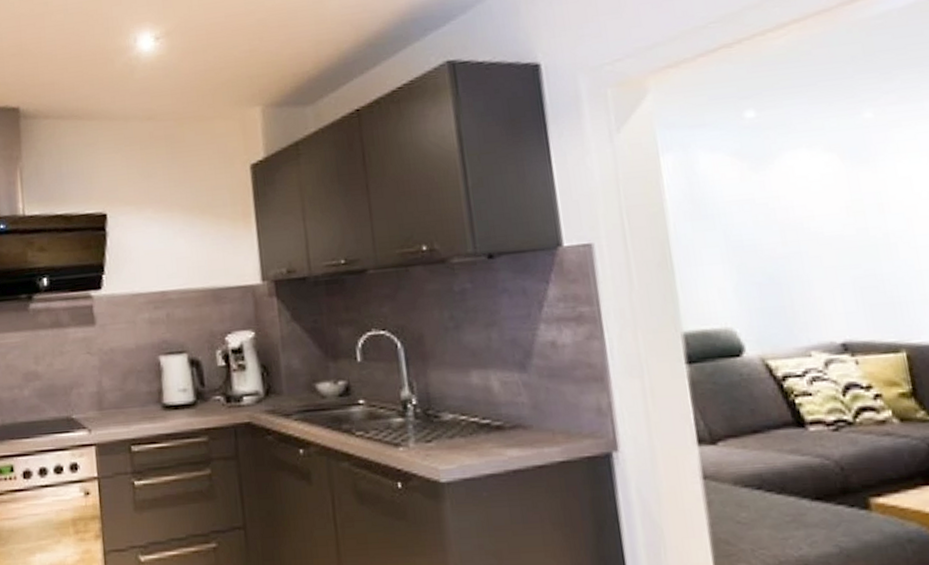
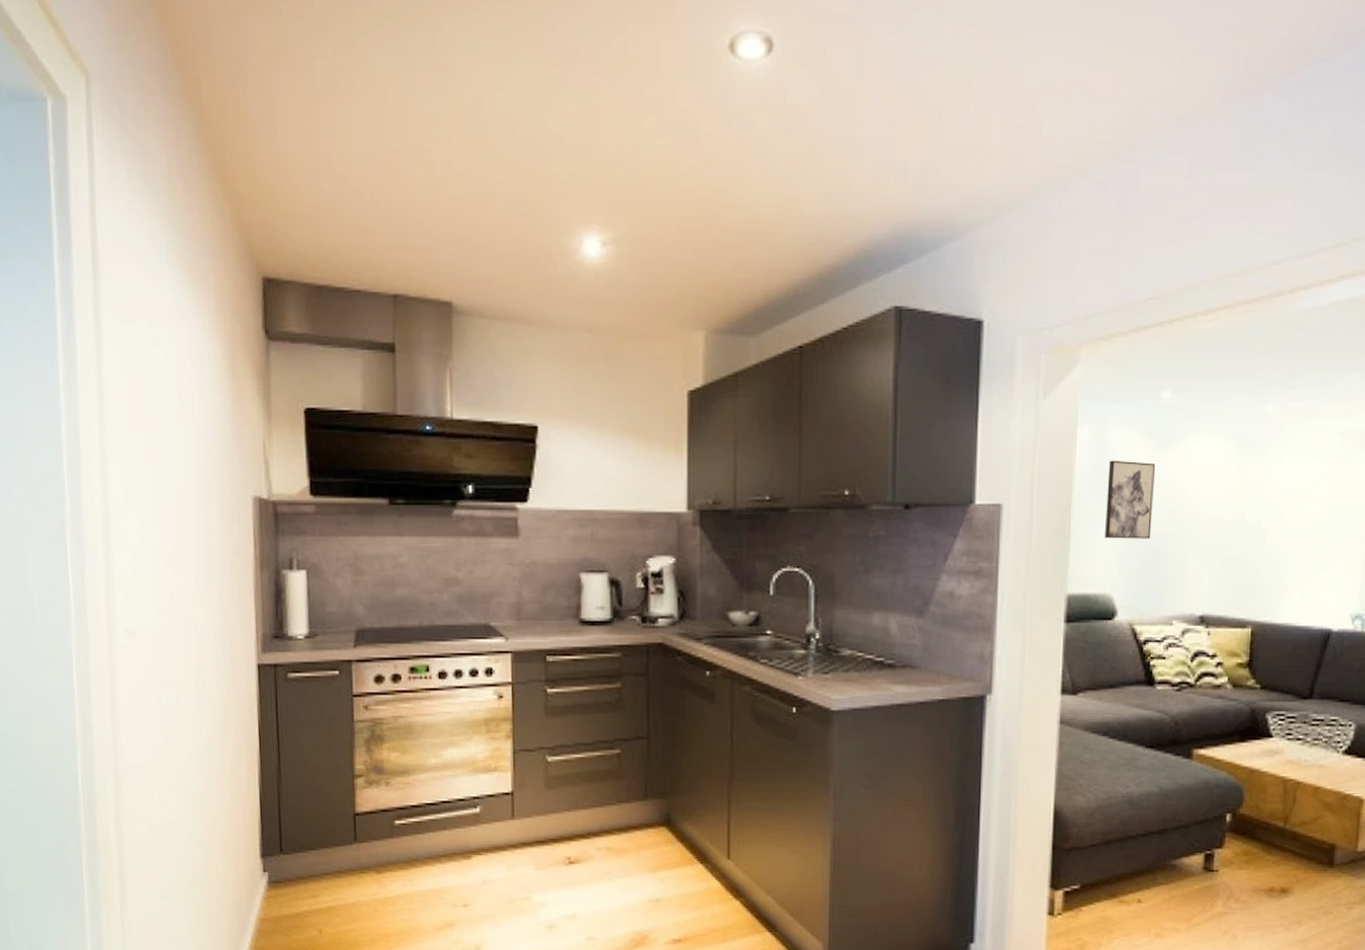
wall art: none [701,184,766,269] -> present [1105,460,1155,539]

